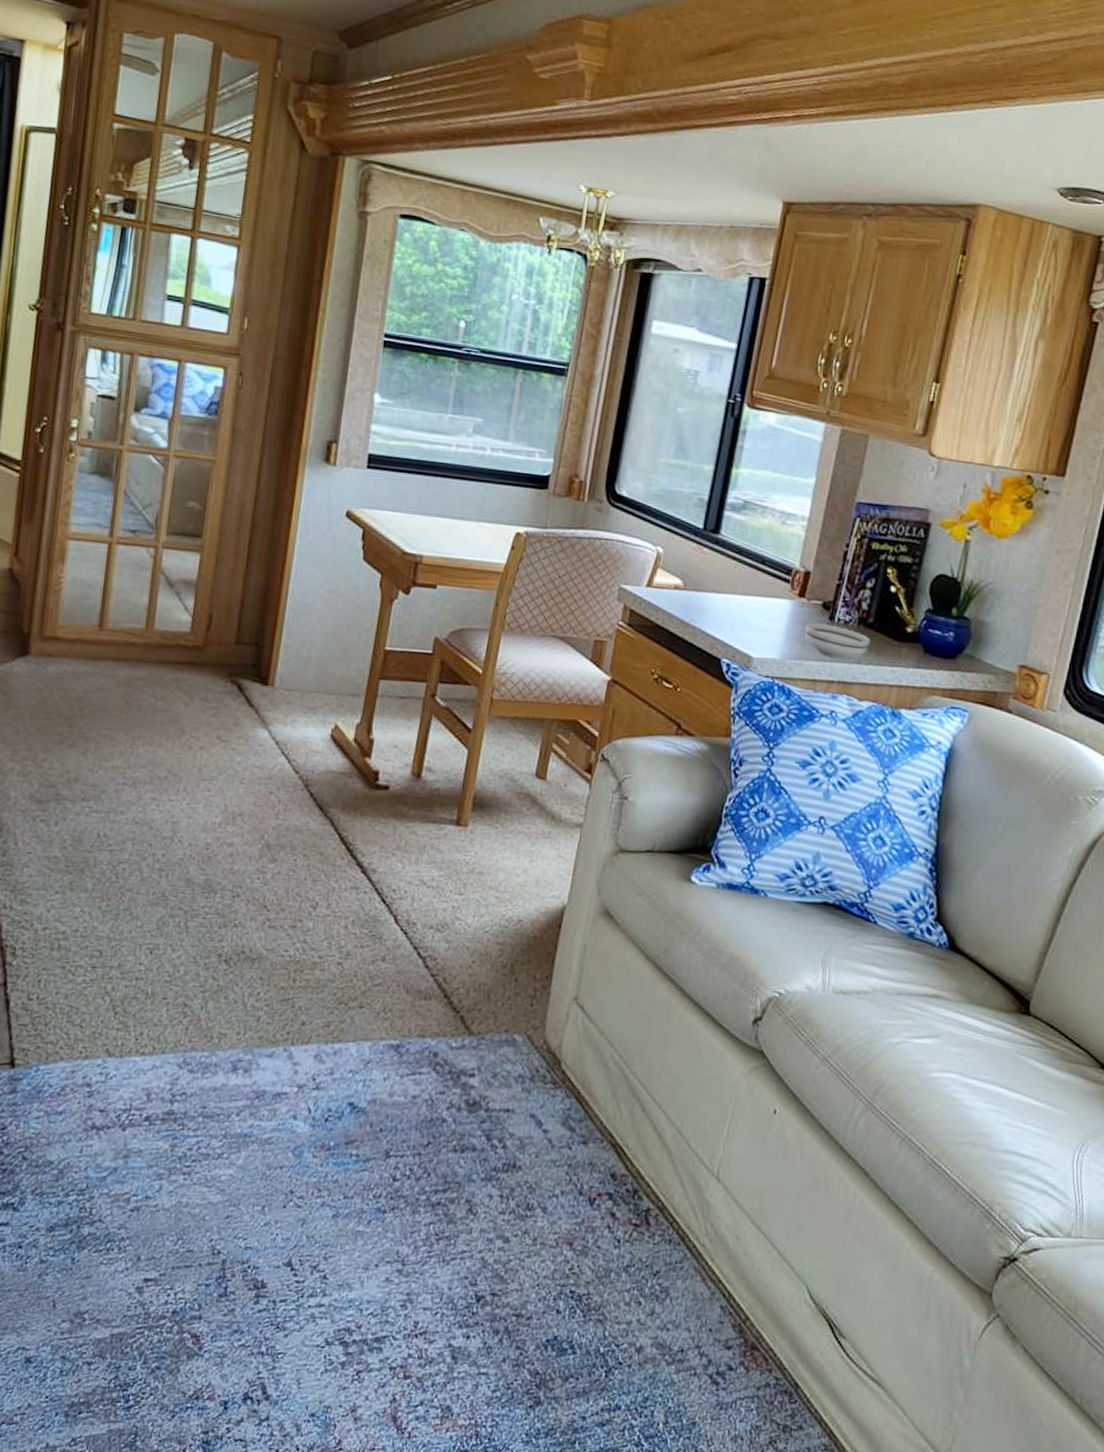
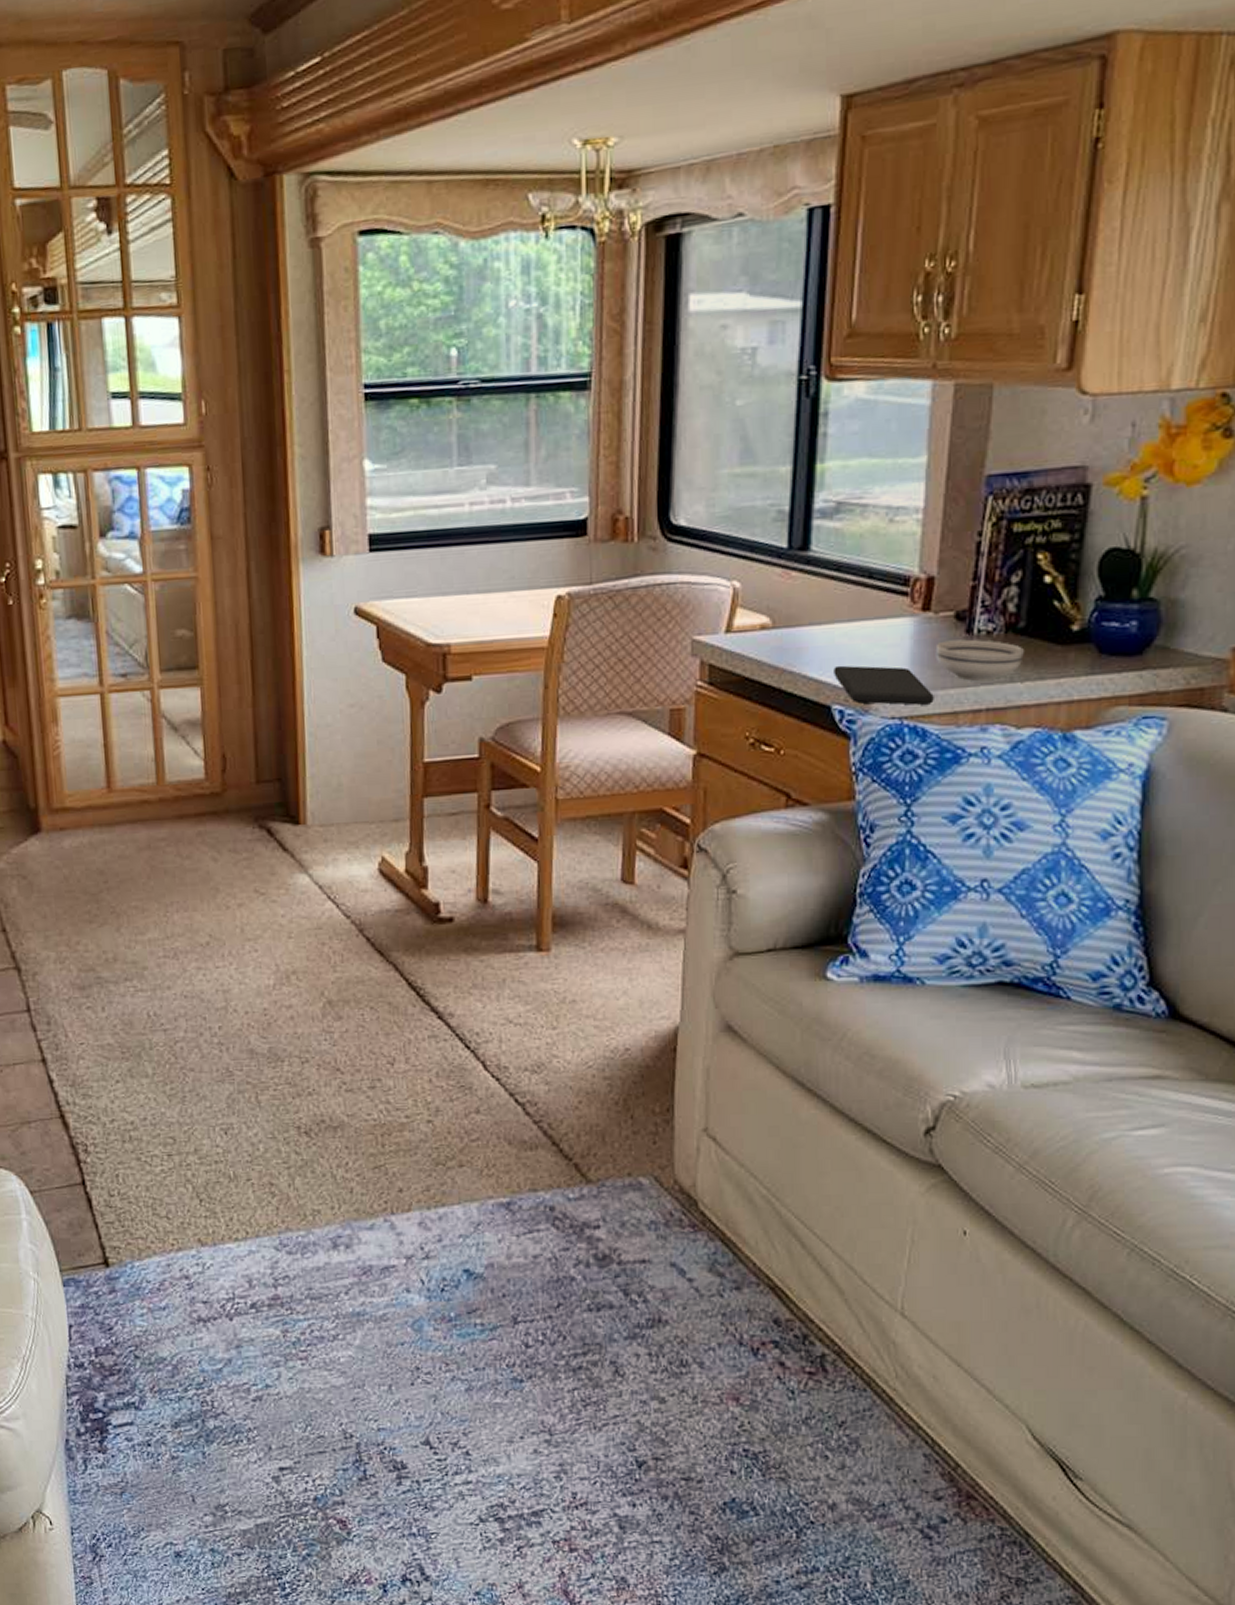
mobile phone: none [726,628,800,671] -> present [834,665,934,705]

